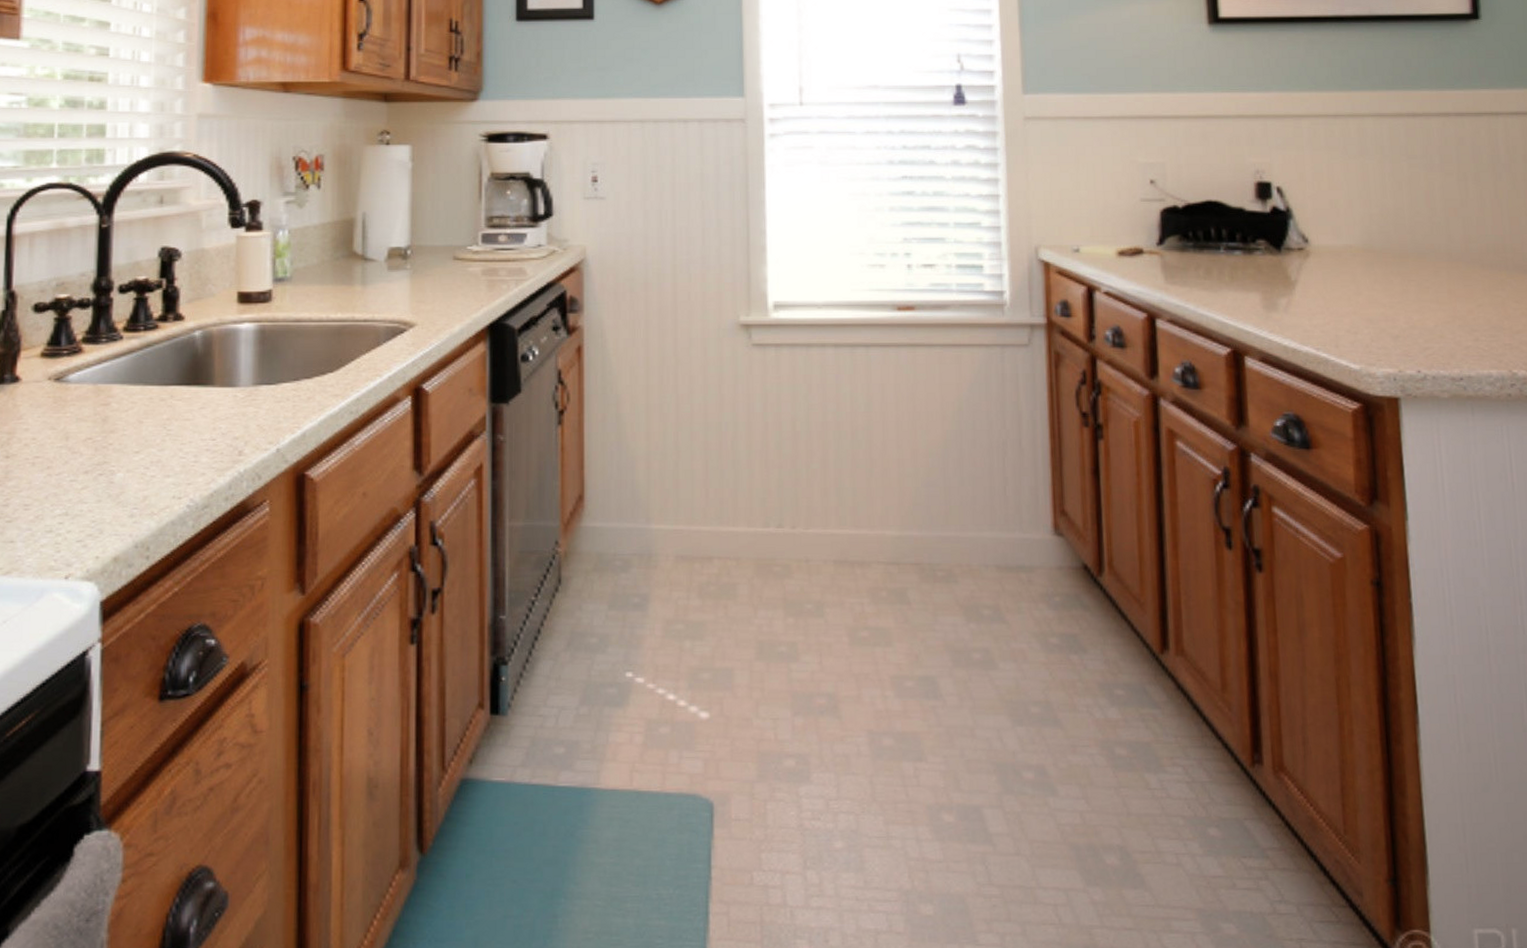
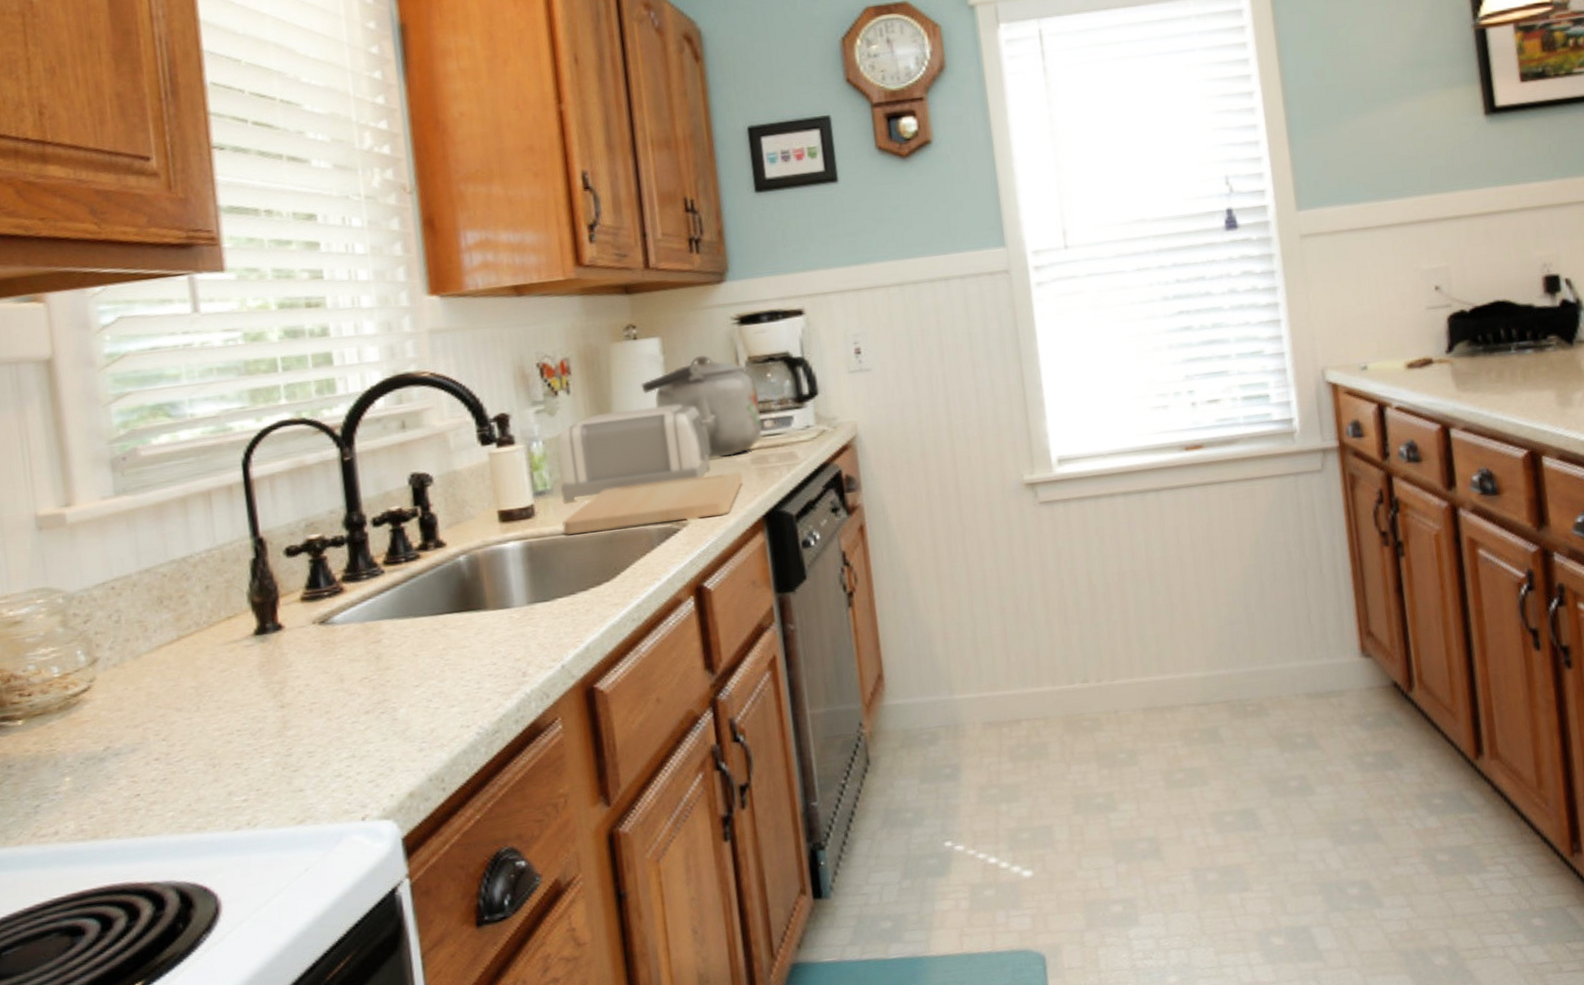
cutting board: none [297,281,473,323] -> present [563,472,743,535]
toaster: none [299,209,454,292] -> present [556,404,716,503]
kettle: none [387,166,497,265] -> present [641,354,763,458]

